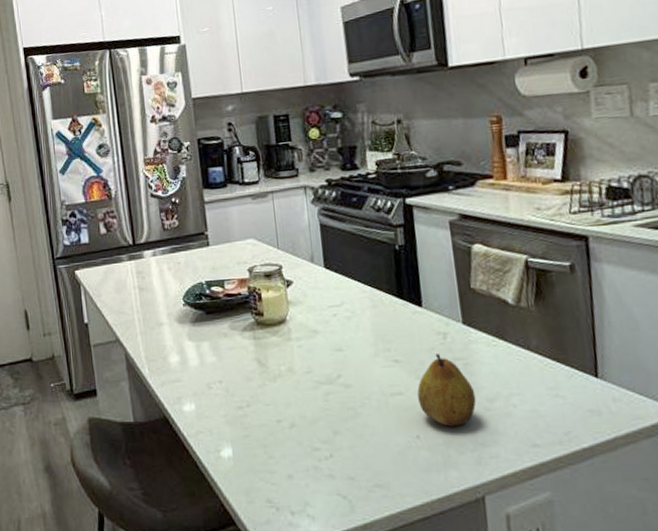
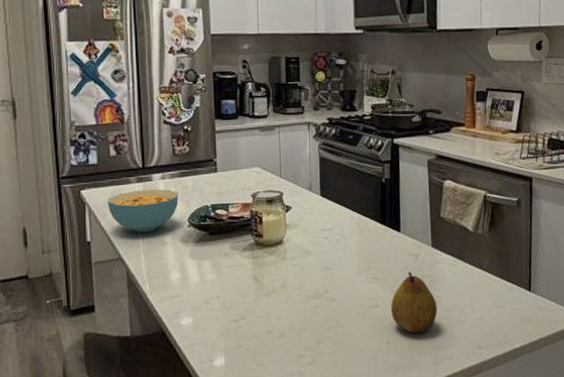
cereal bowl: none [101,266,172,313] -> present [108,188,178,233]

